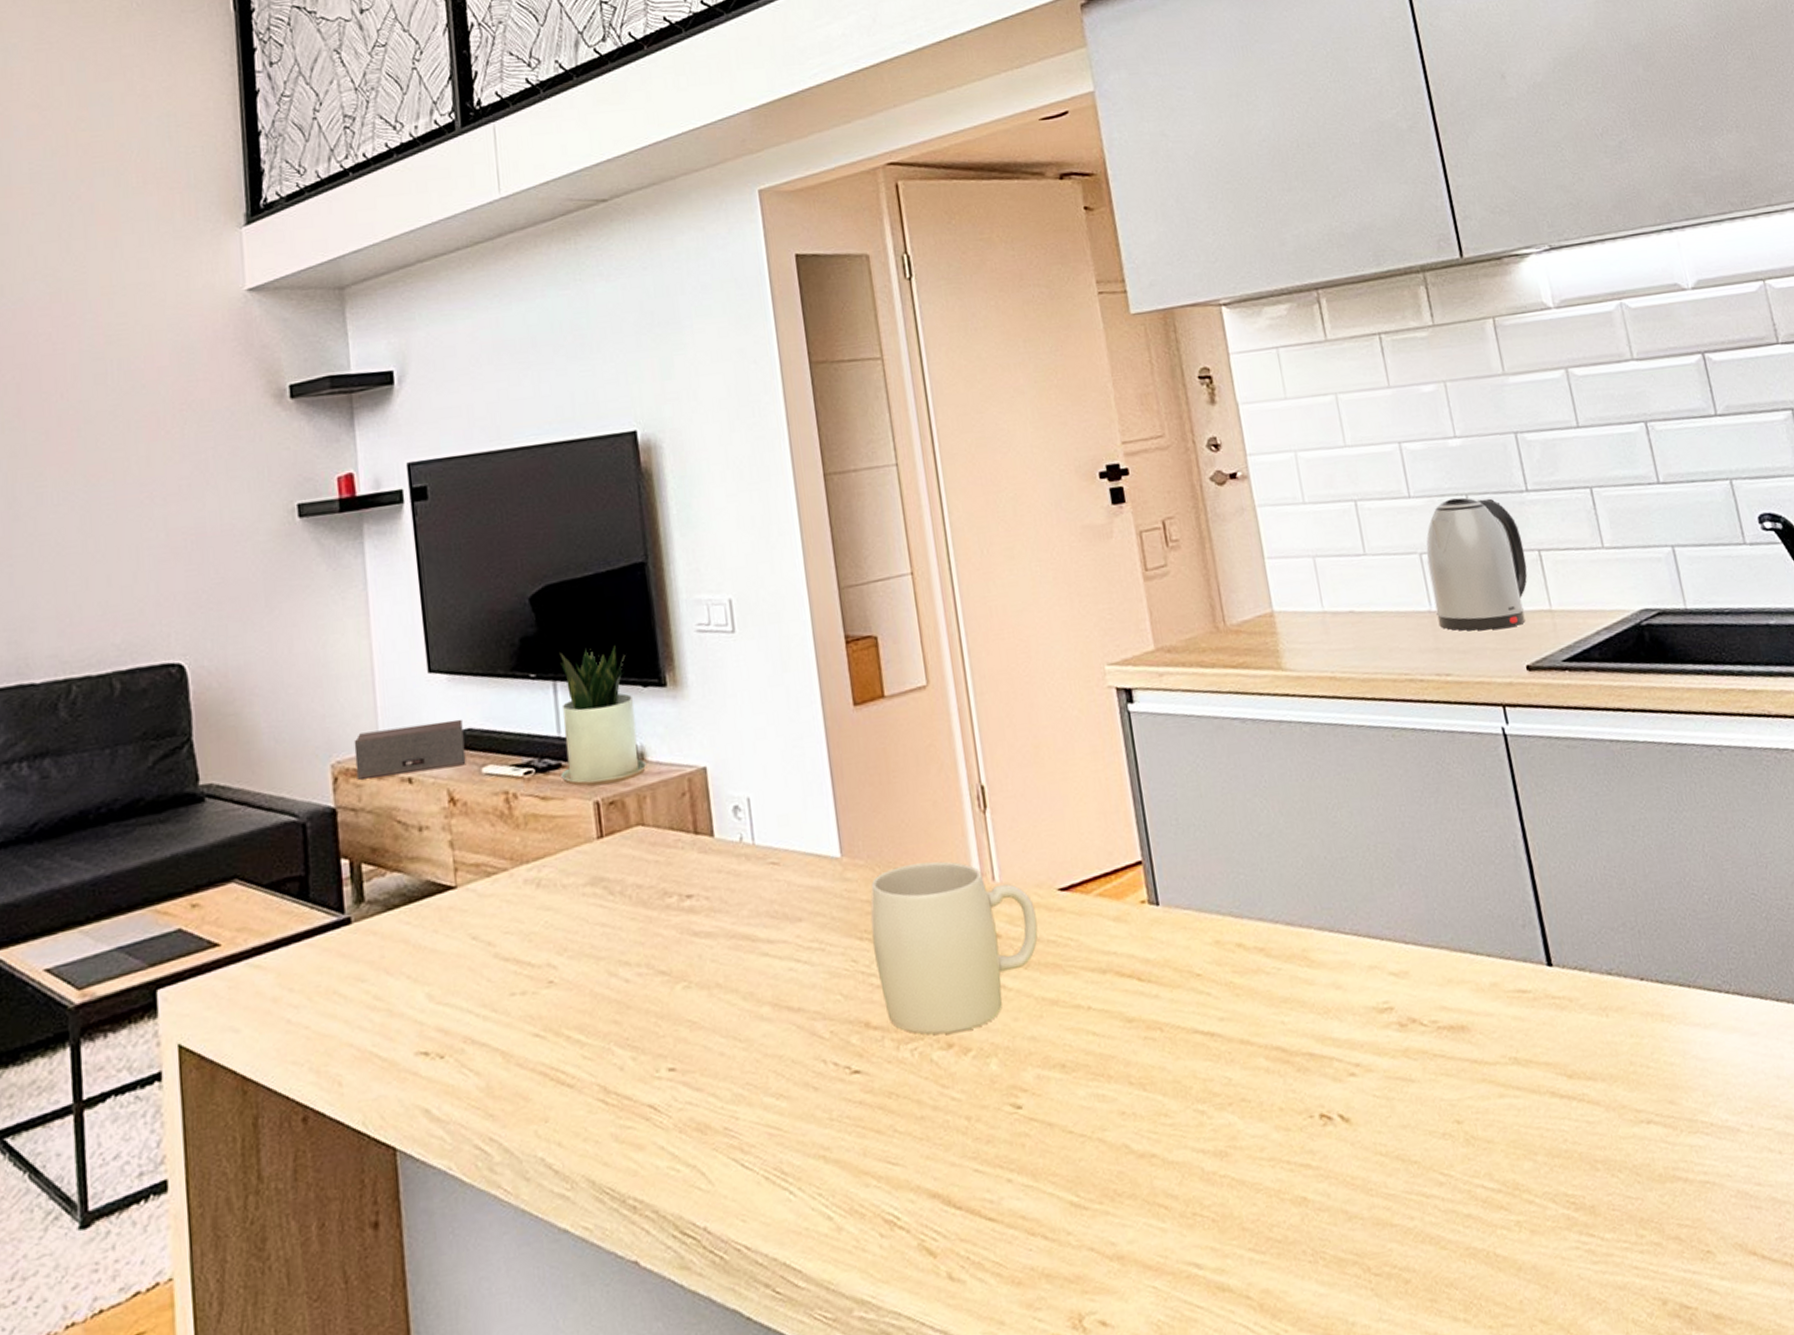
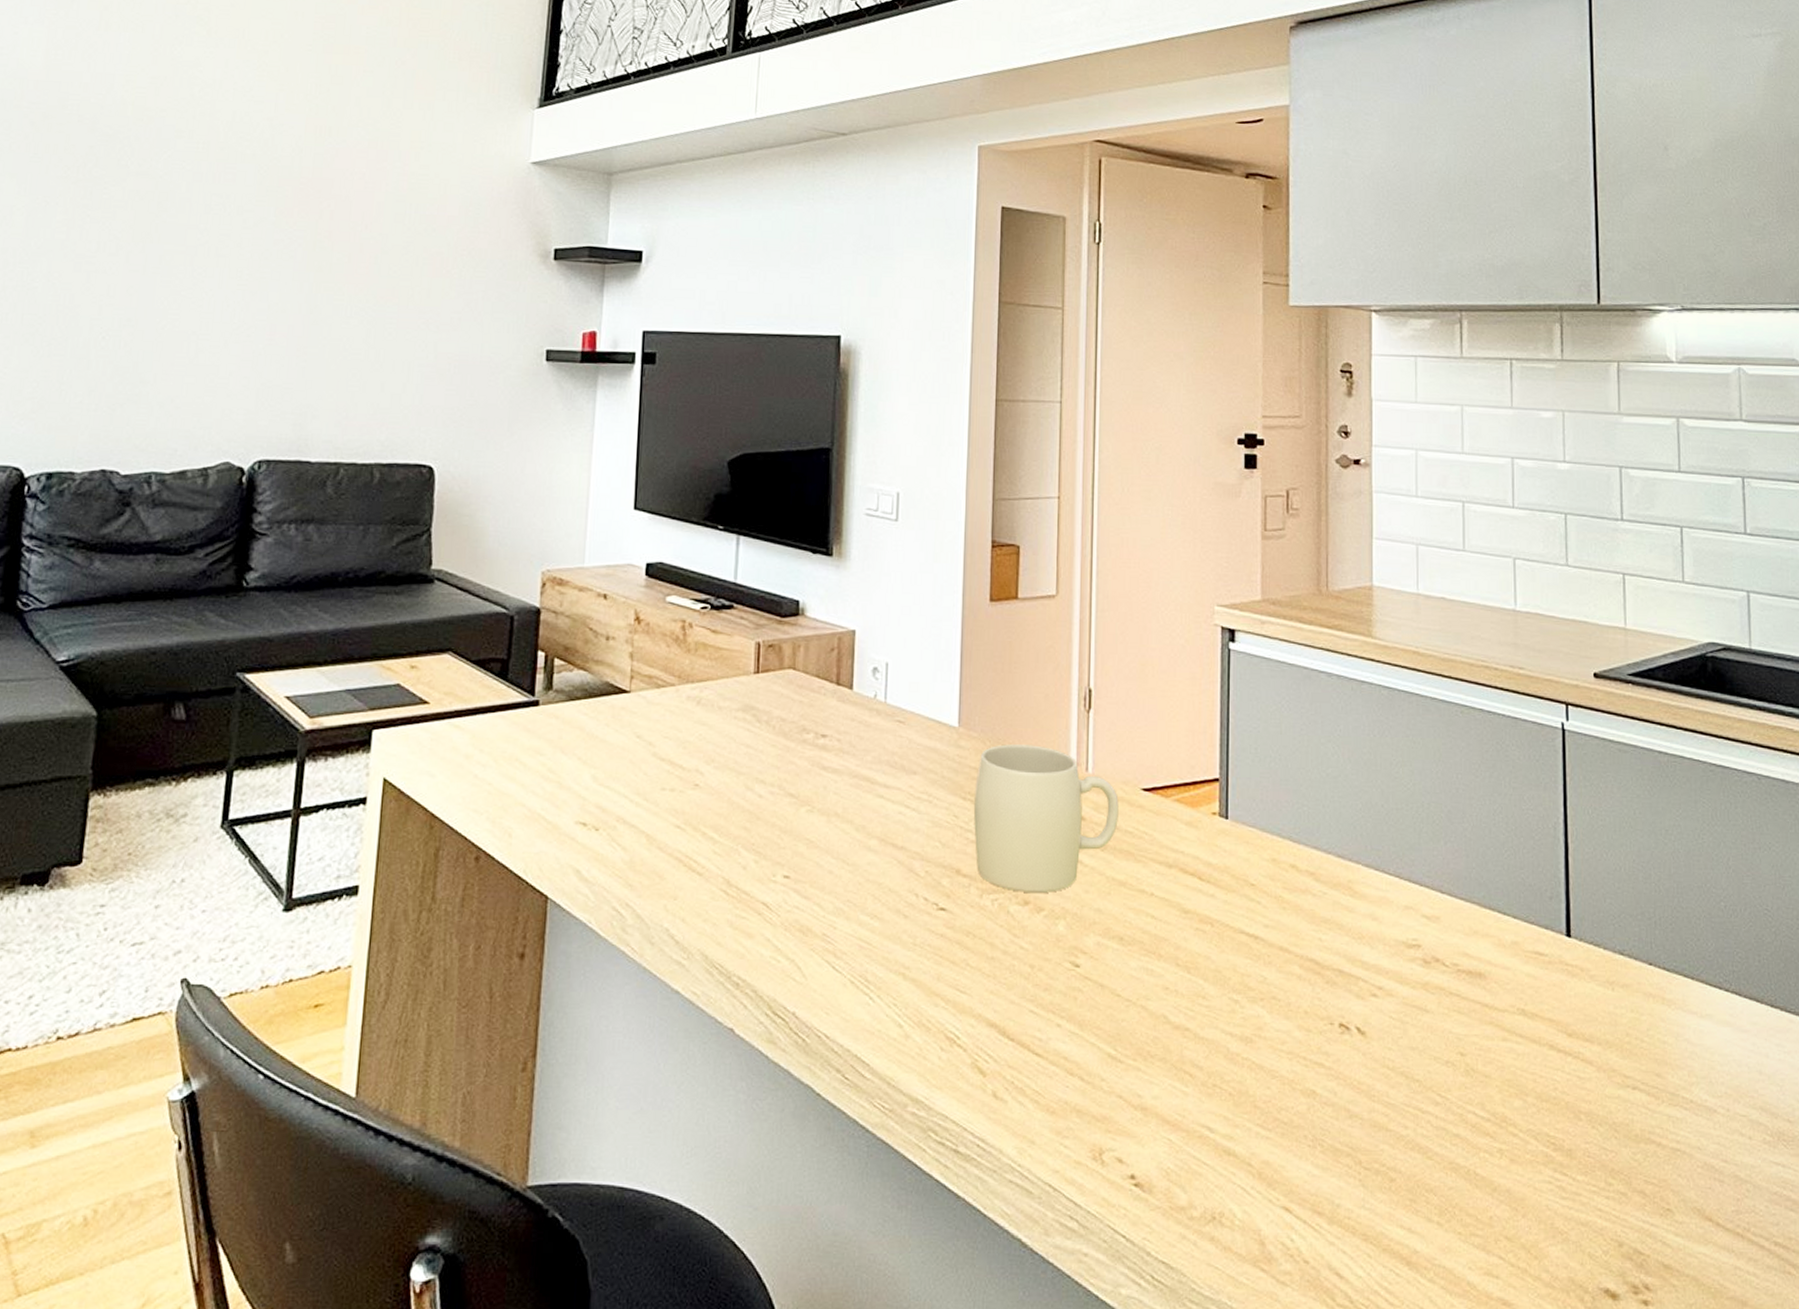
speaker: present [354,719,466,780] -> none [561,550,656,592]
planter: present [559,645,647,787] -> none [731,512,806,630]
kettle: present [1426,497,1527,631] -> none [1519,515,1610,636]

